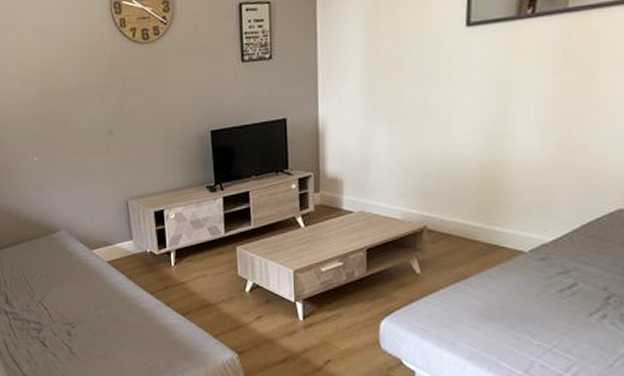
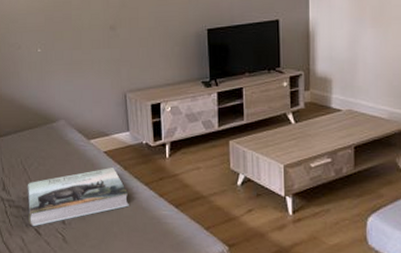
book: none [30,278,135,339] -> present [27,168,129,227]

